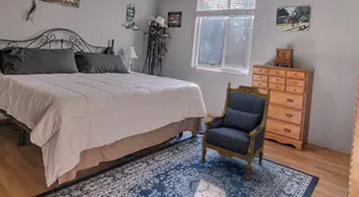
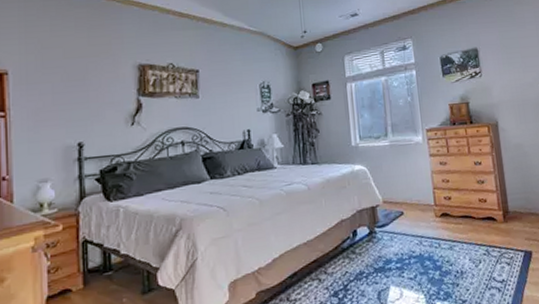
armchair: present [201,81,271,181] -> none [381,152,461,275]

